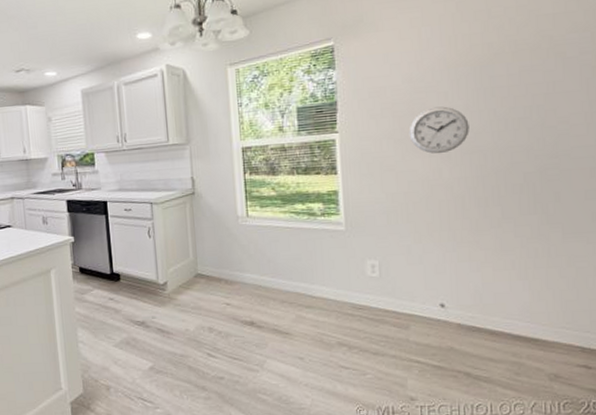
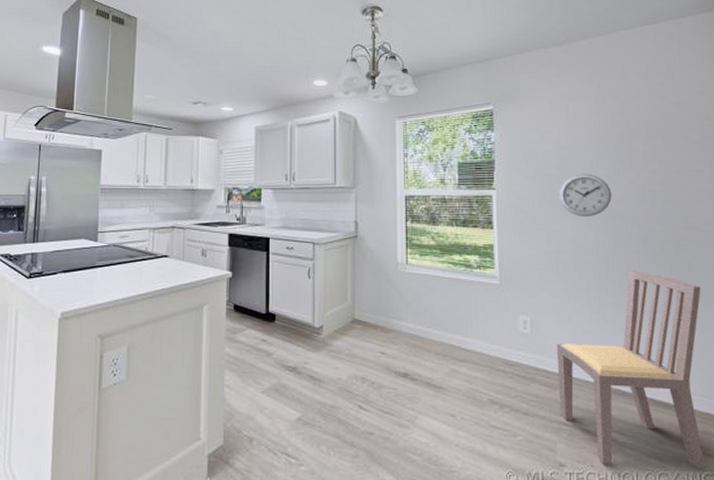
dining chair: none [406,205,569,399] -> present [556,270,705,470]

